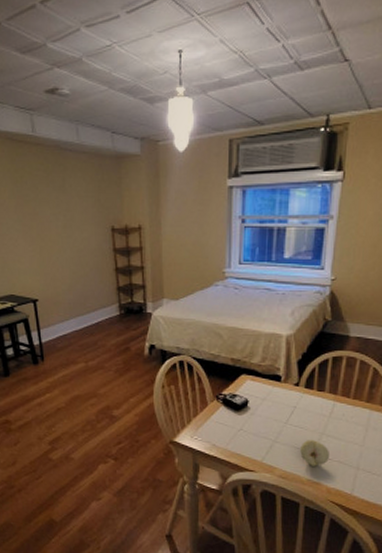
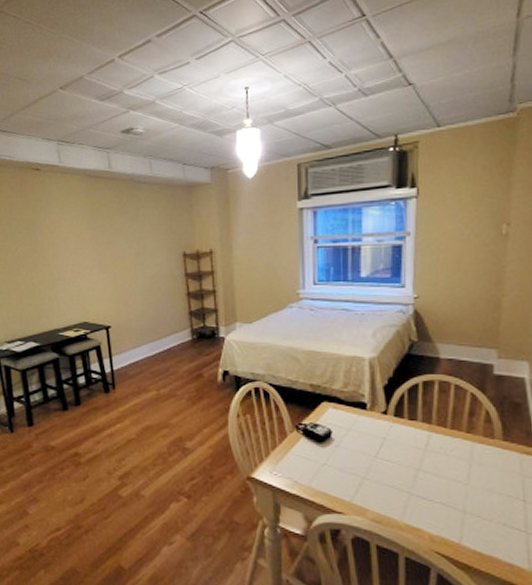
fruit: present [300,439,329,466] -> none [394,475,429,509]

